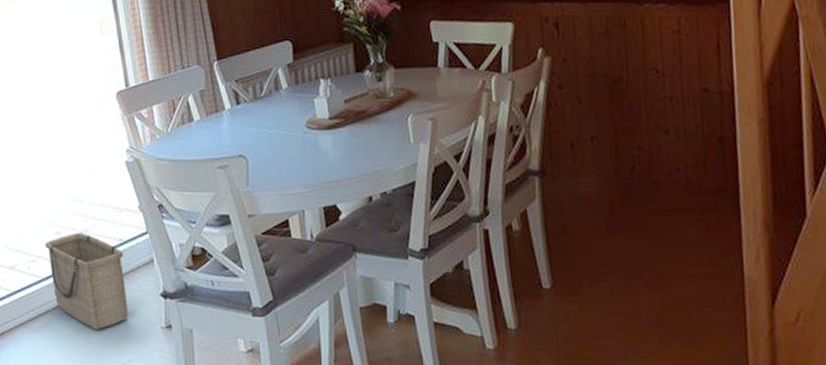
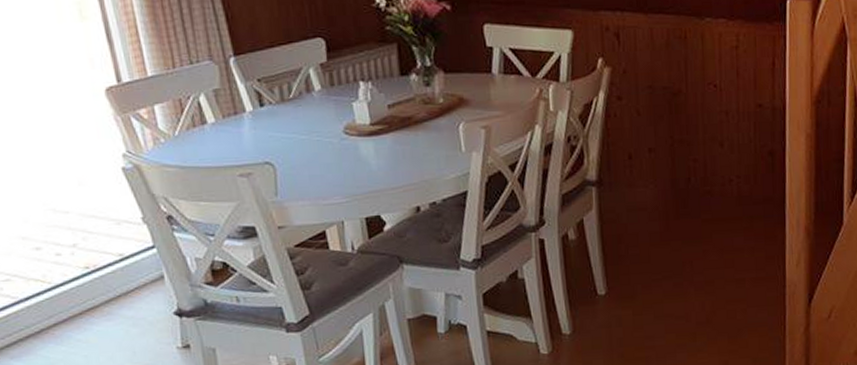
basket: present [45,232,128,329] -> none [20,247,135,353]

